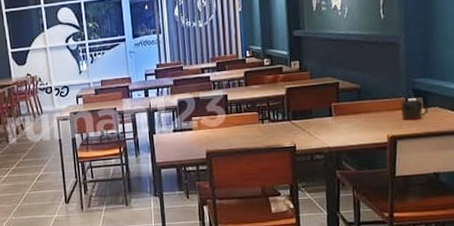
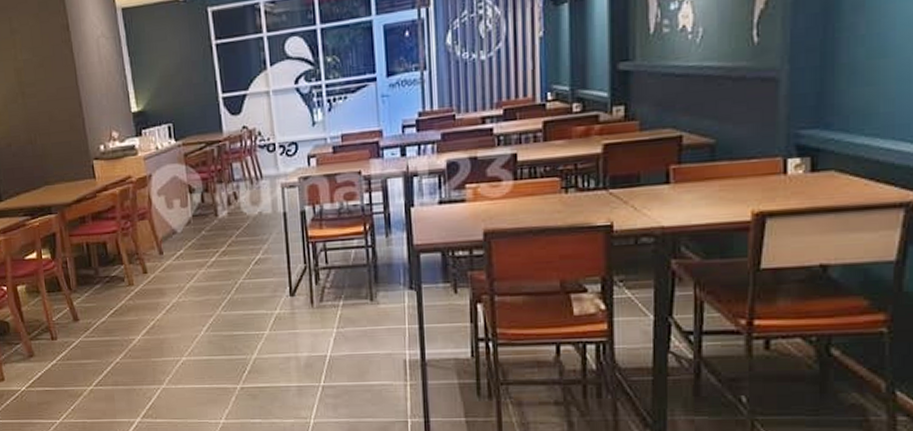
mug: present [401,99,428,121] -> none [776,159,818,191]

